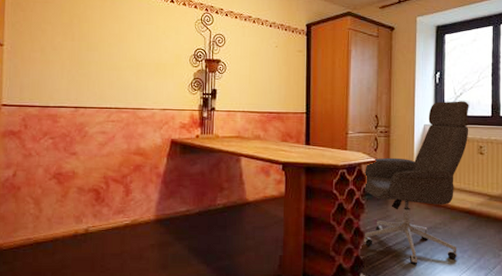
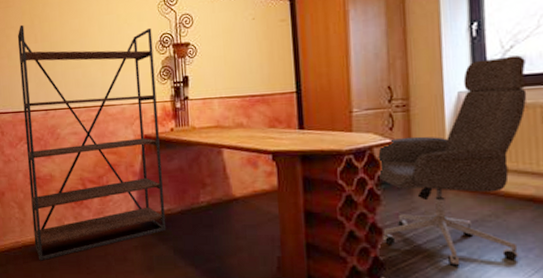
bookshelf: none [48,21,188,259] -> present [17,24,167,261]

